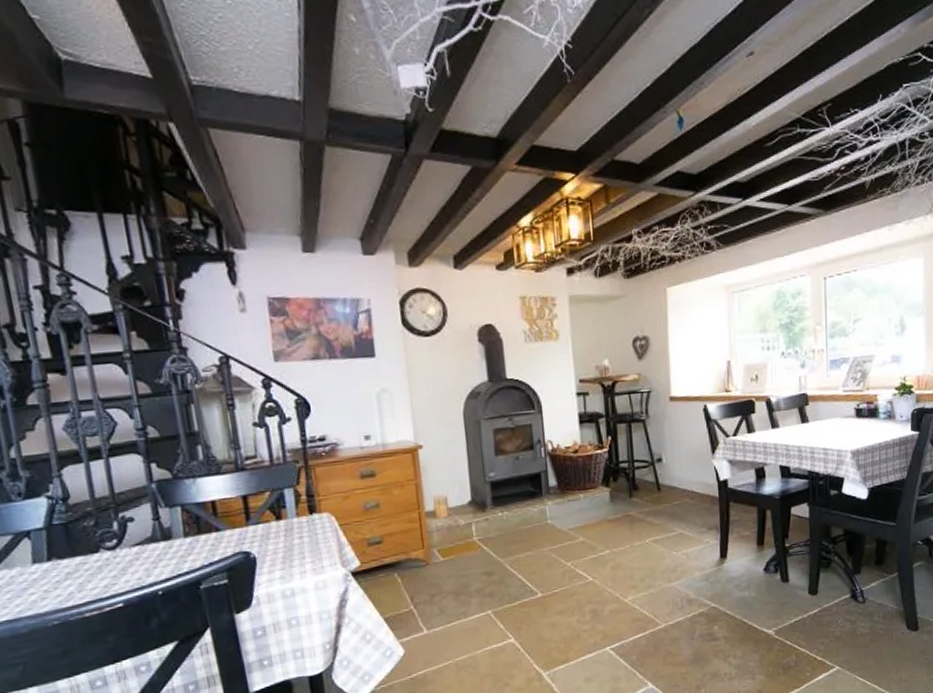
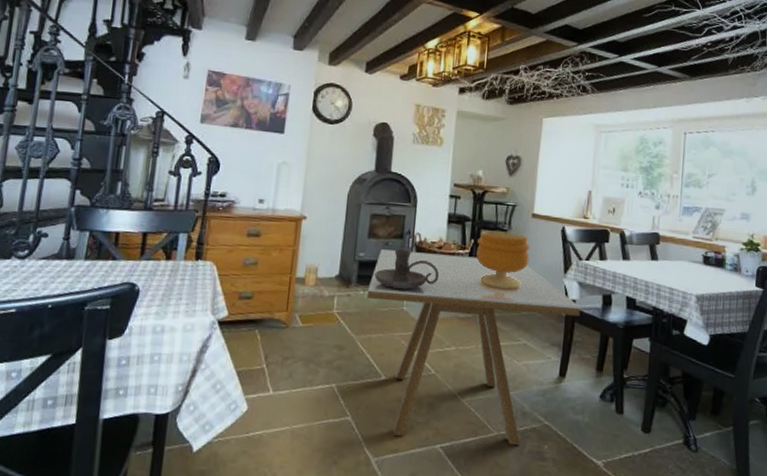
dining table: none [506,452,734,648] -> present [367,249,581,446]
candle holder: none [510,459,580,503] -> present [374,248,440,289]
footed bowl: none [615,421,674,483] -> present [476,230,530,290]

